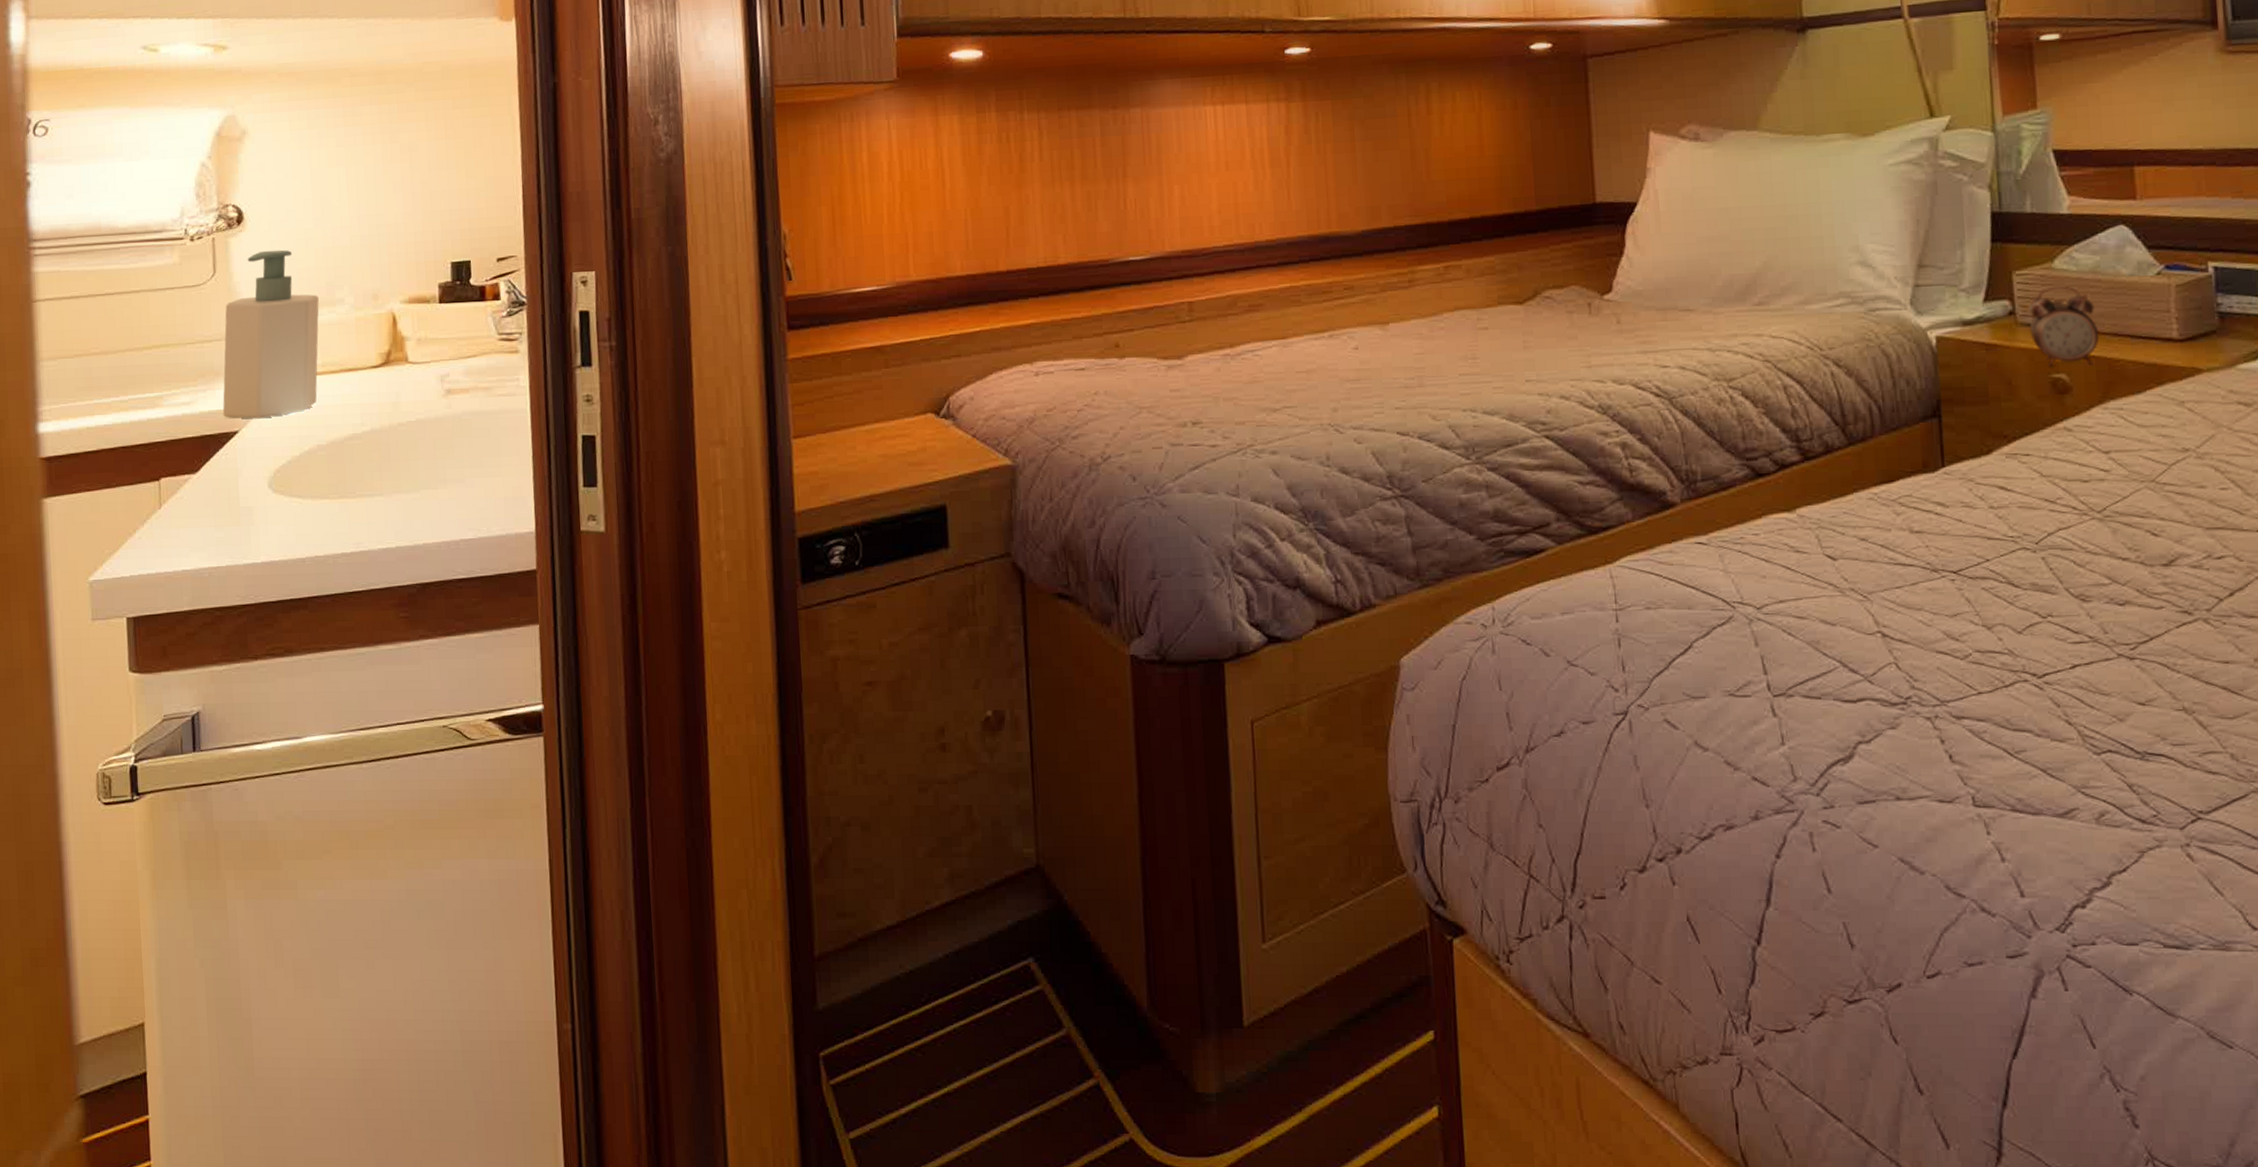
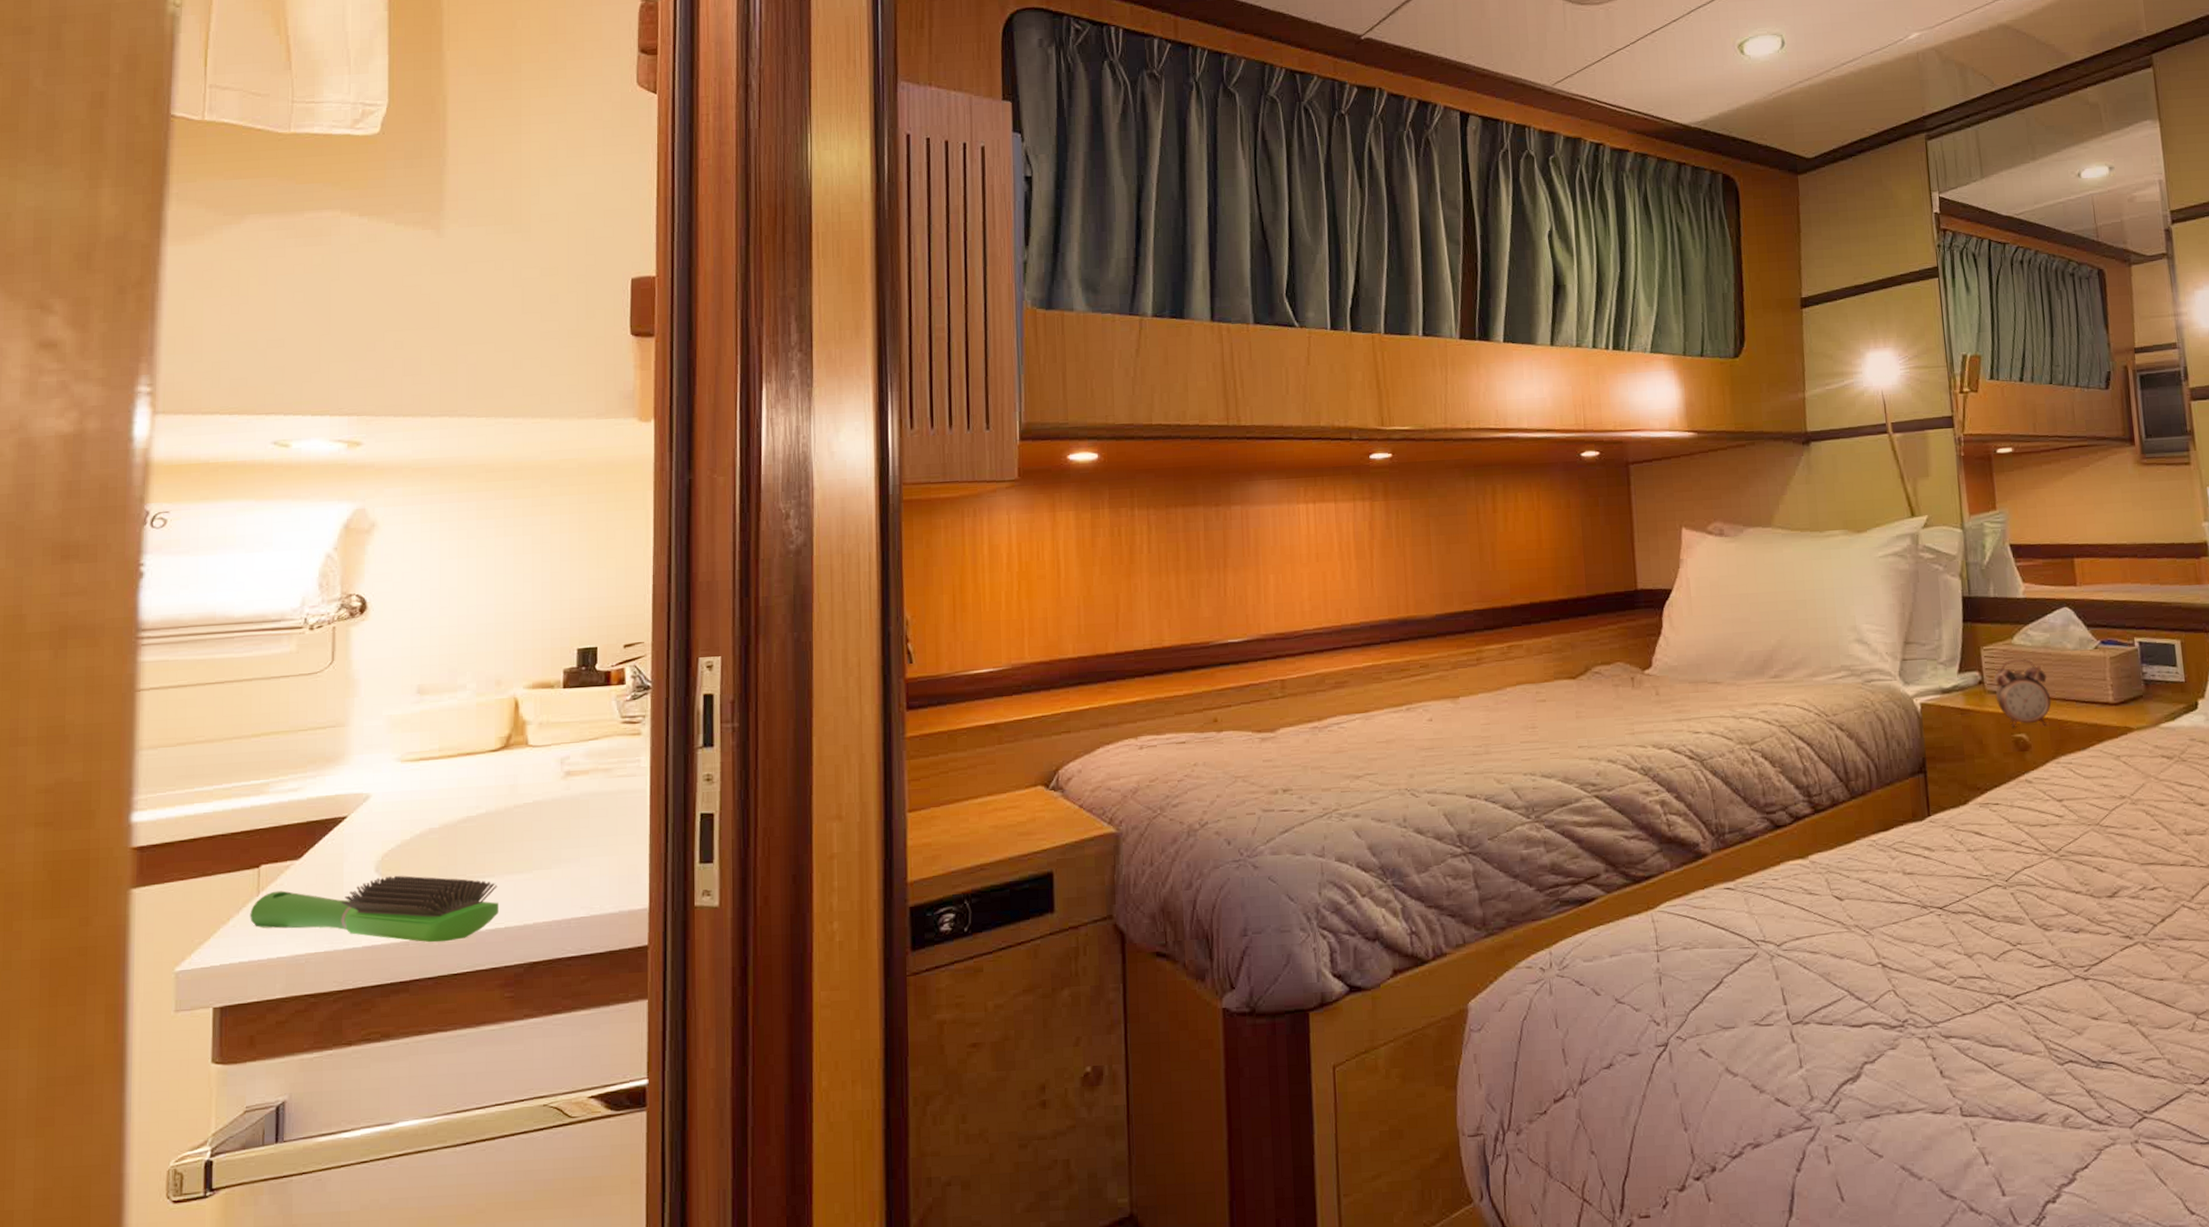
hairbrush: none [154,491,389,560] -> present [250,875,498,943]
soap bottle: present [222,249,319,419] -> none [331,638,440,804]

